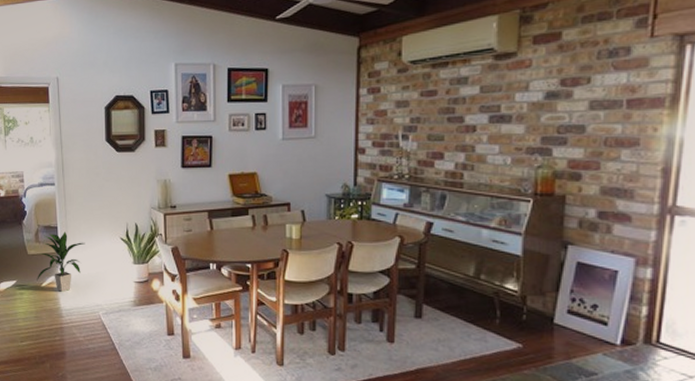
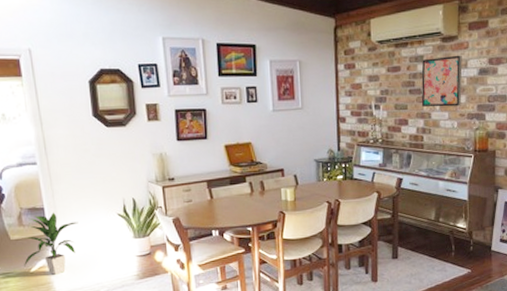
wall art: none [462,75,522,139] -> present [421,55,463,107]

